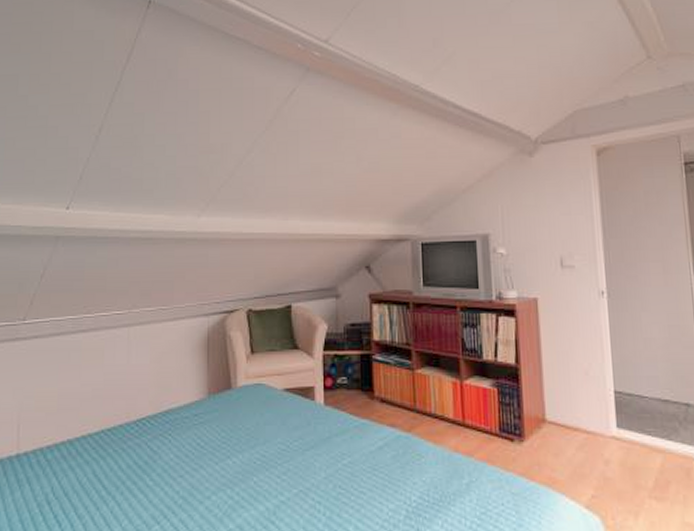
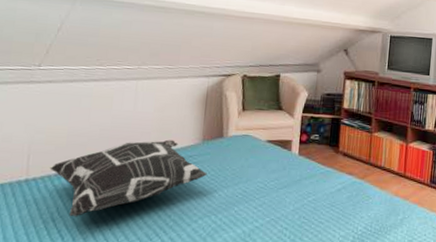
decorative pillow: none [41,396,217,498] -> present [50,139,207,217]

